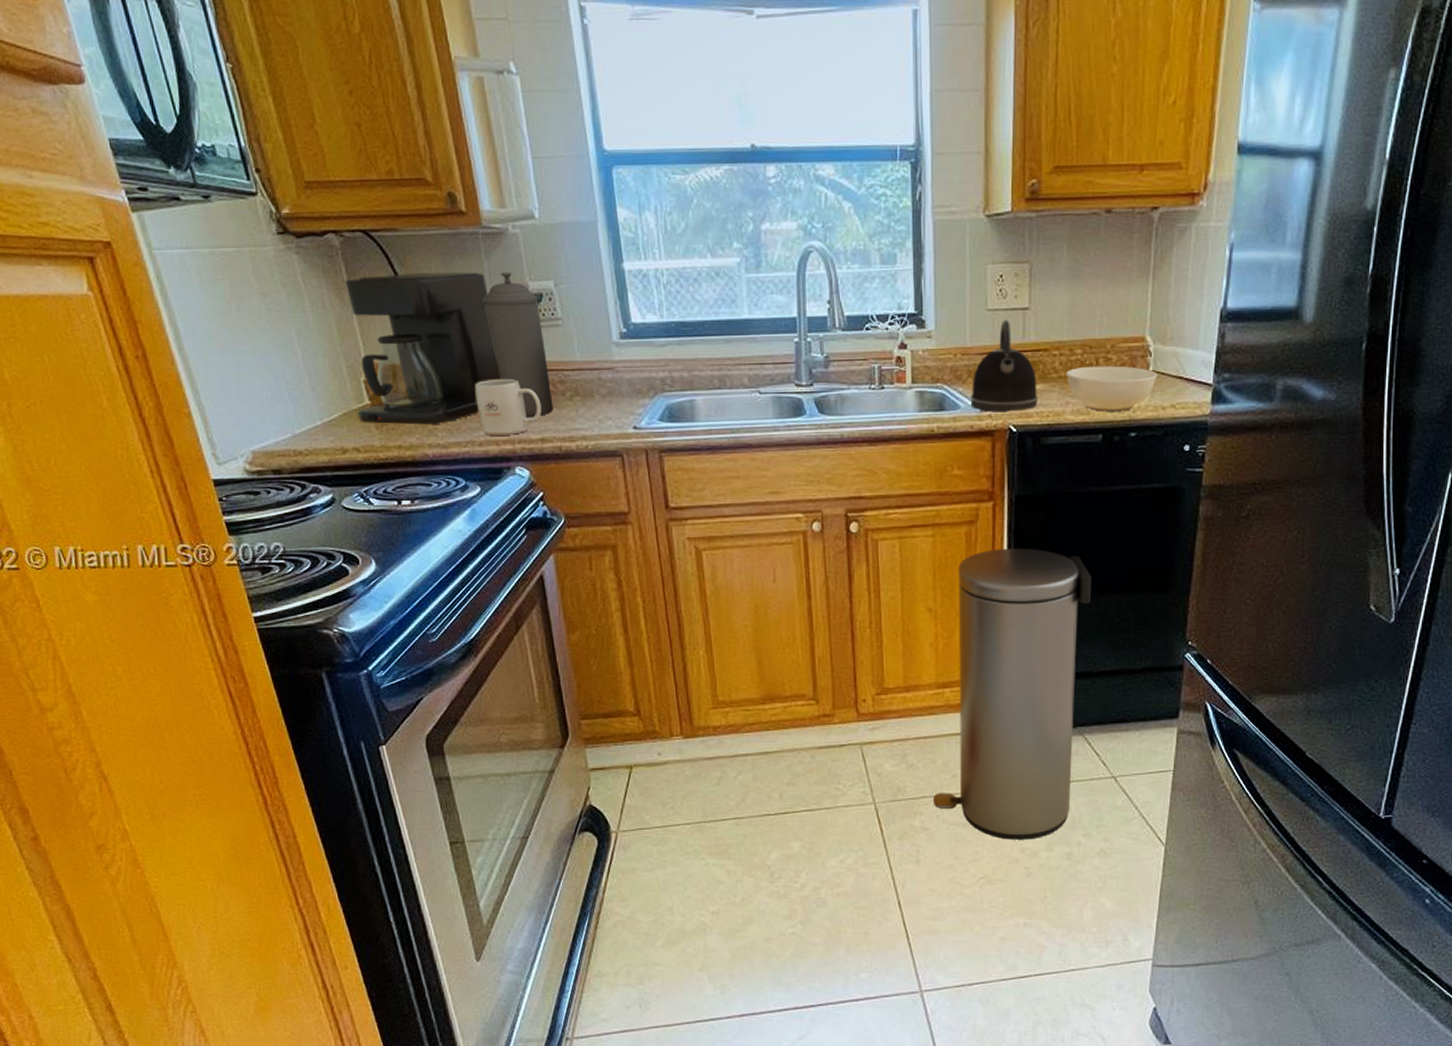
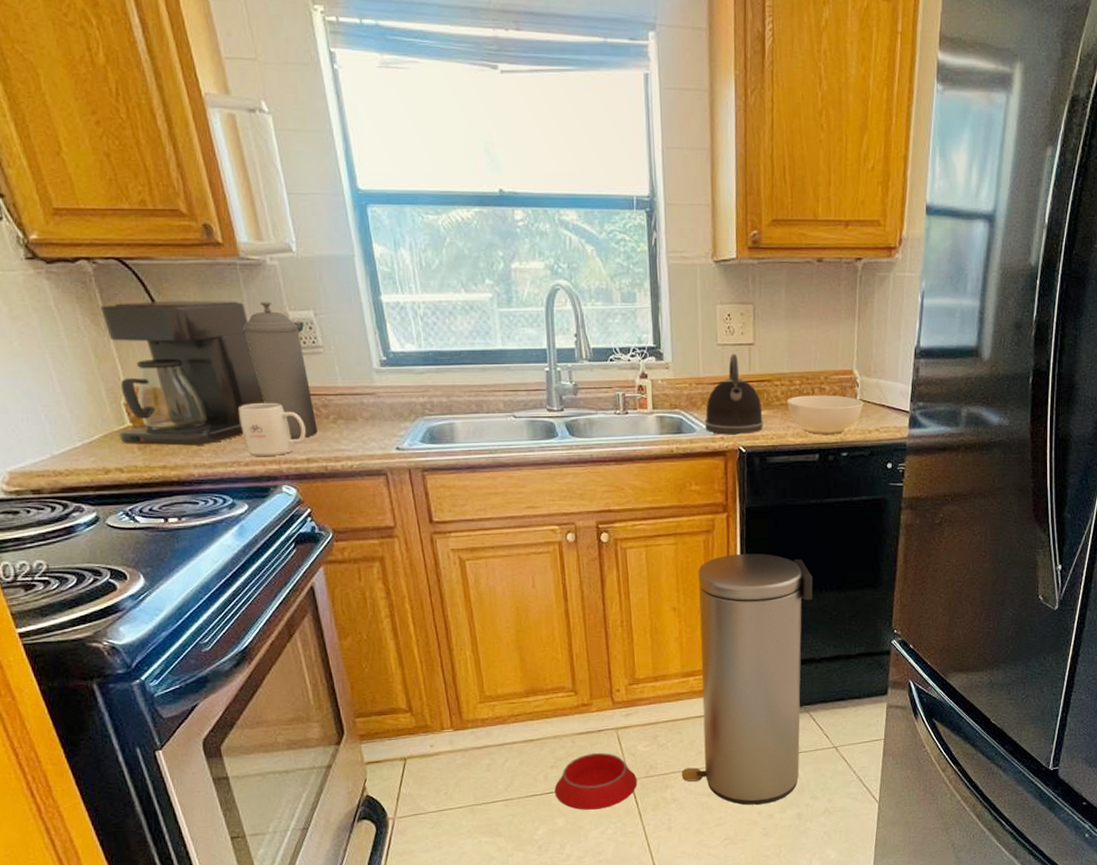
pet bowl: none [790,771,883,835] -> present [554,753,637,810]

